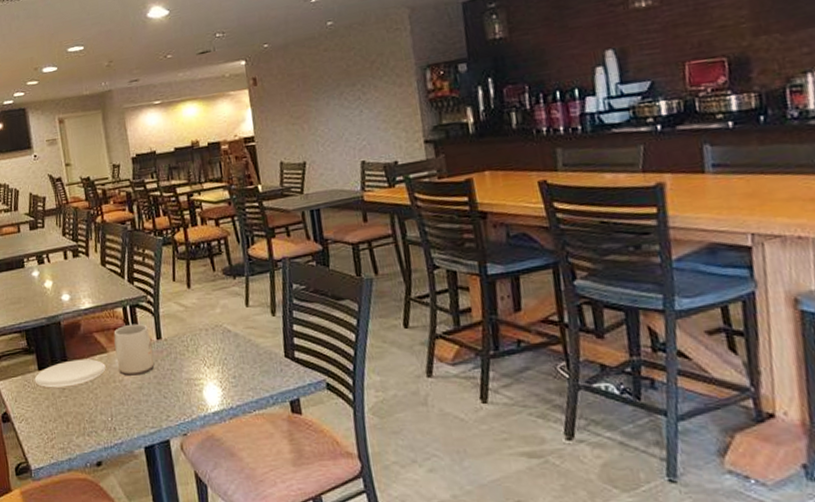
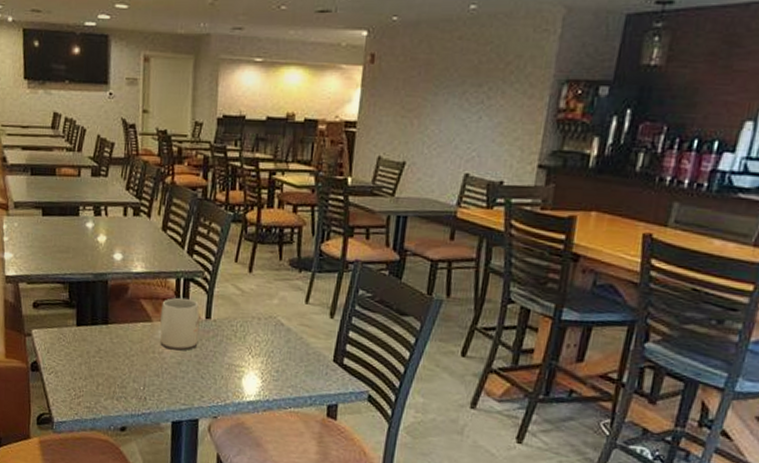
plate: present [34,359,106,390] -> none [71,322,148,350]

